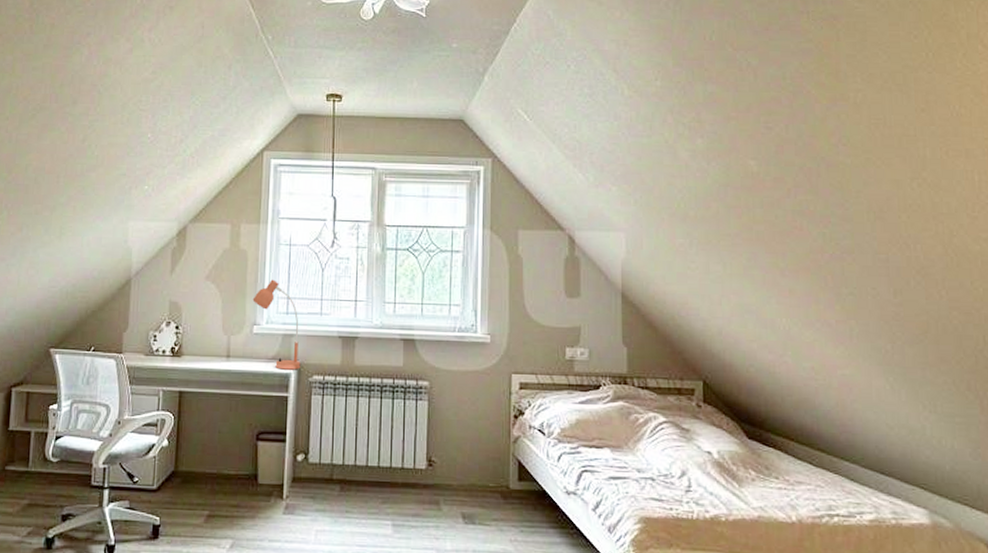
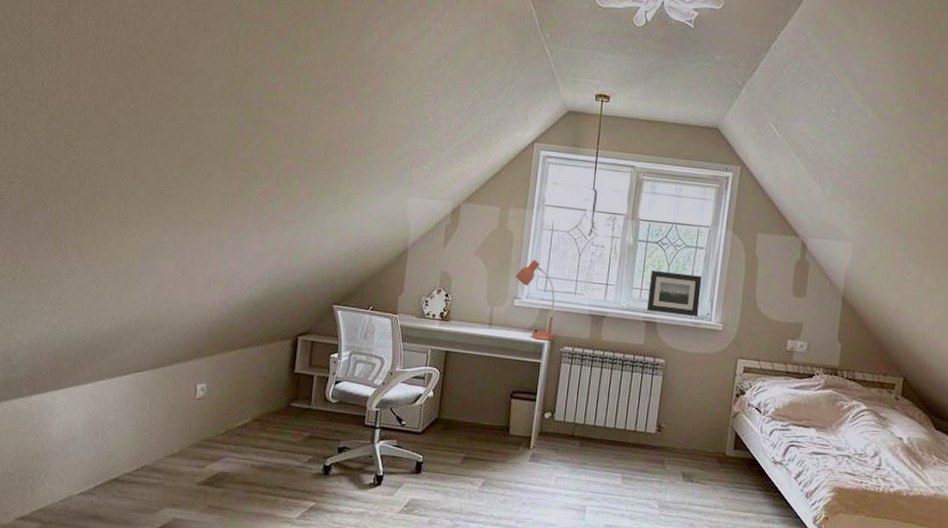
picture frame: none [403,280,462,330] -> present [647,270,702,317]

